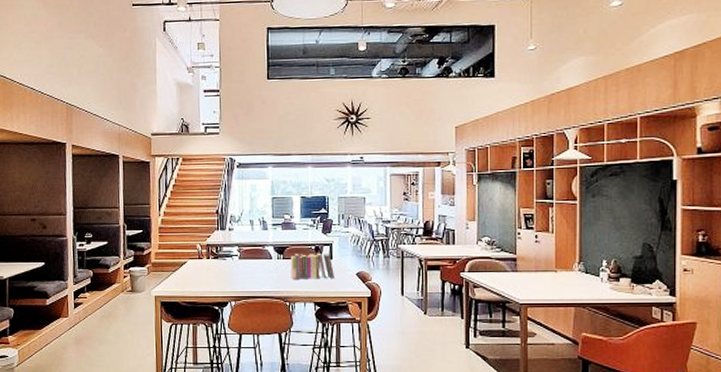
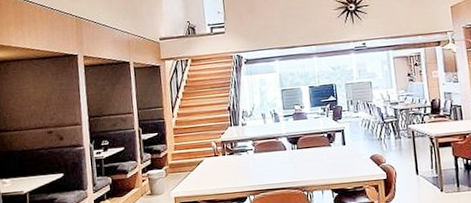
books: present [290,252,334,279] -> none [304,139,349,169]

